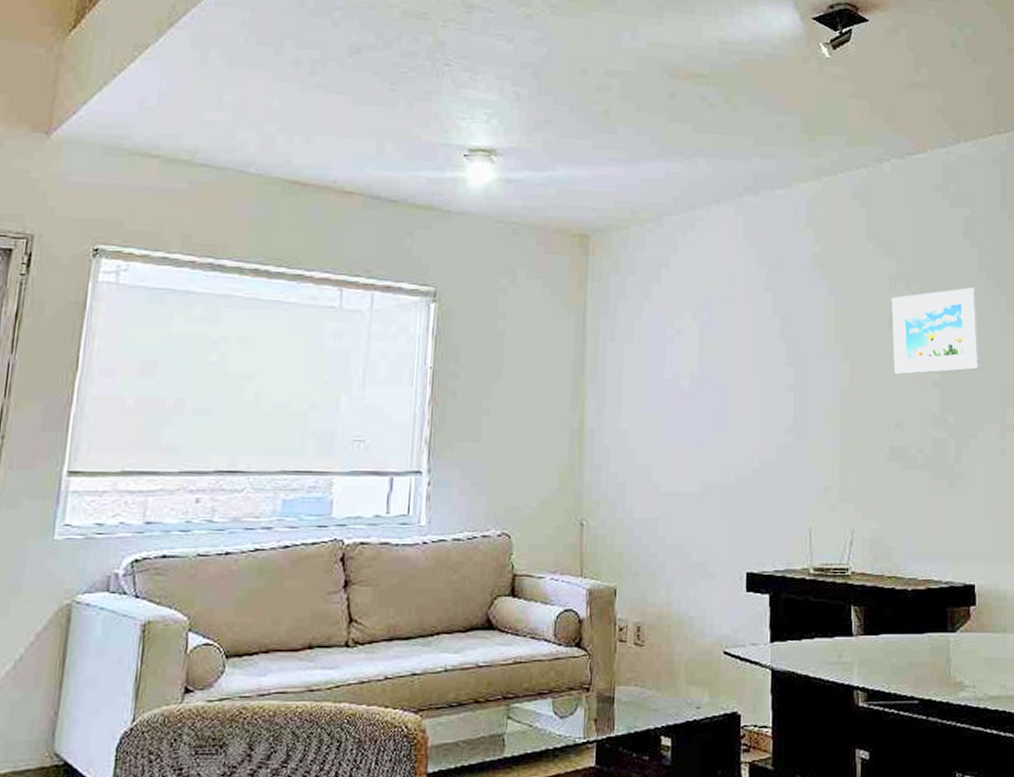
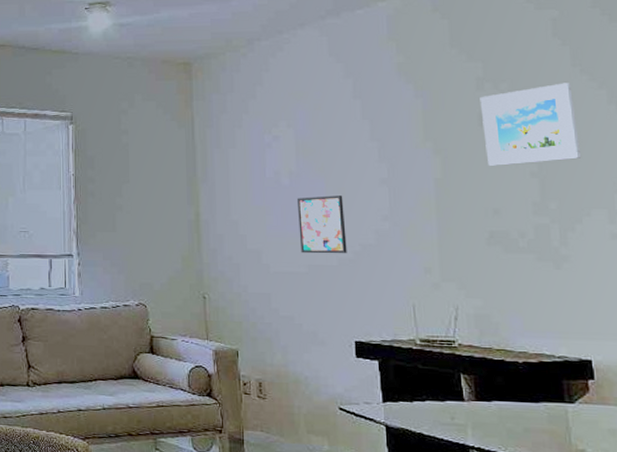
wall art: none [696,402,747,471] -> present [296,195,347,254]

